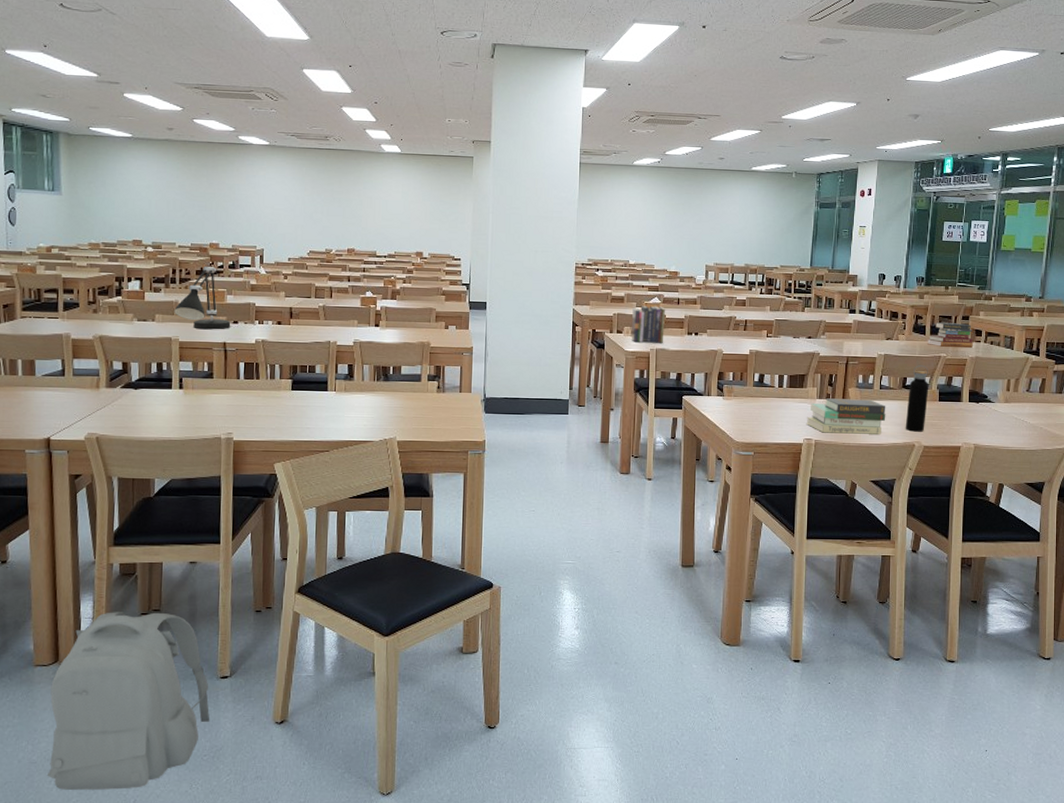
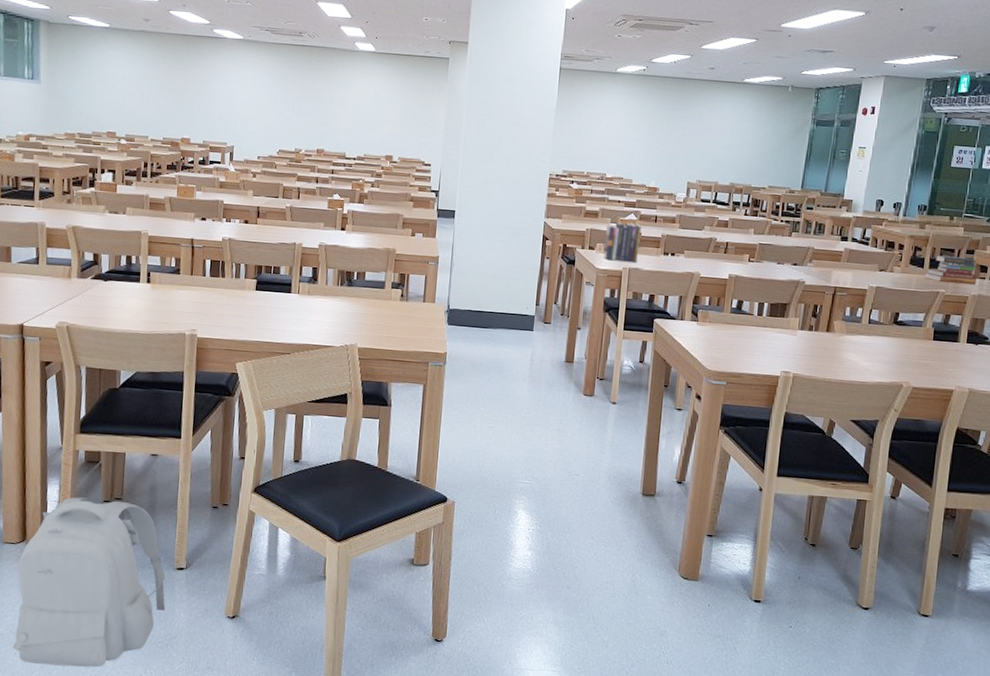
desk lamp: present [174,267,231,330] -> none [144,161,199,226]
books: present [806,398,886,434] -> none [784,330,874,372]
water bottle: present [905,365,929,432] -> none [893,300,924,372]

